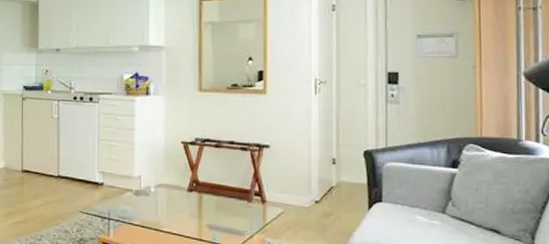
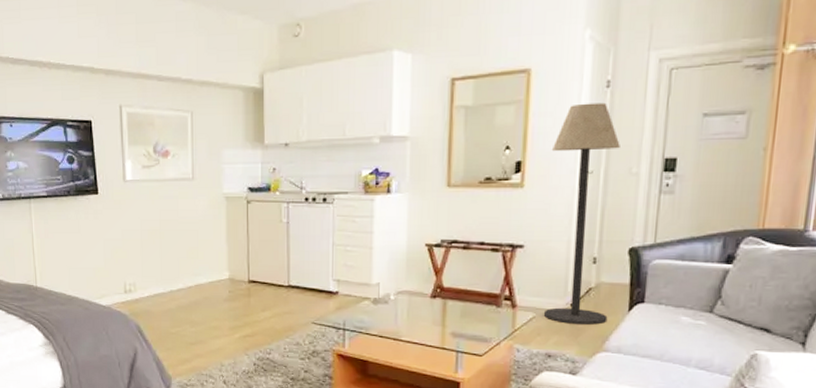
floor lamp: none [288,23,350,222] -> present [543,102,620,325]

